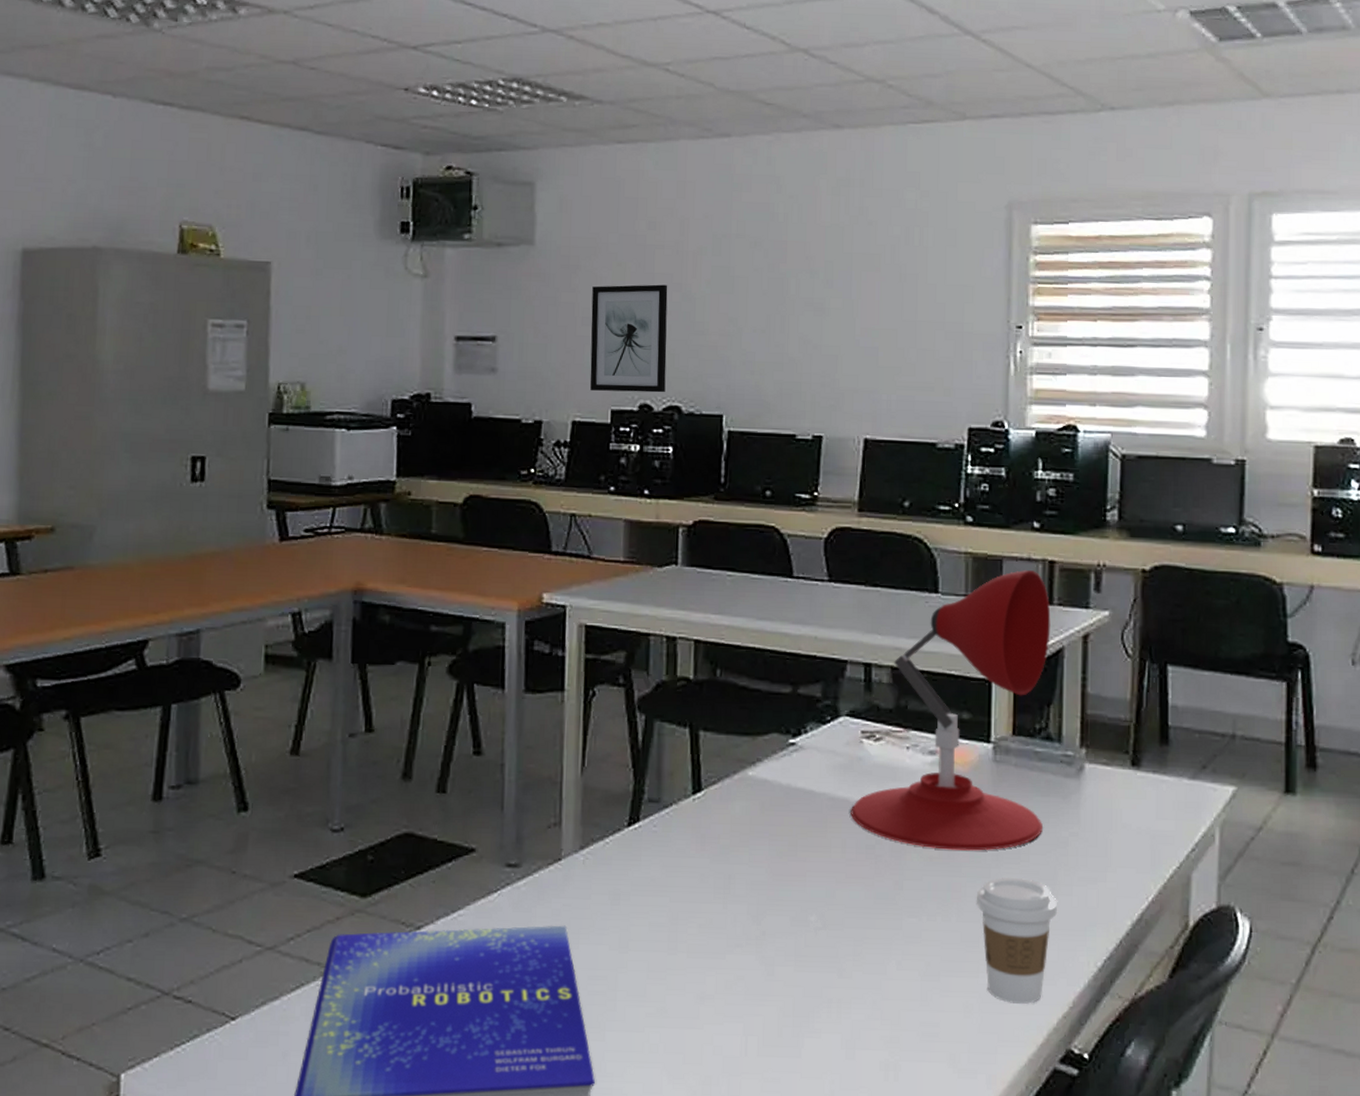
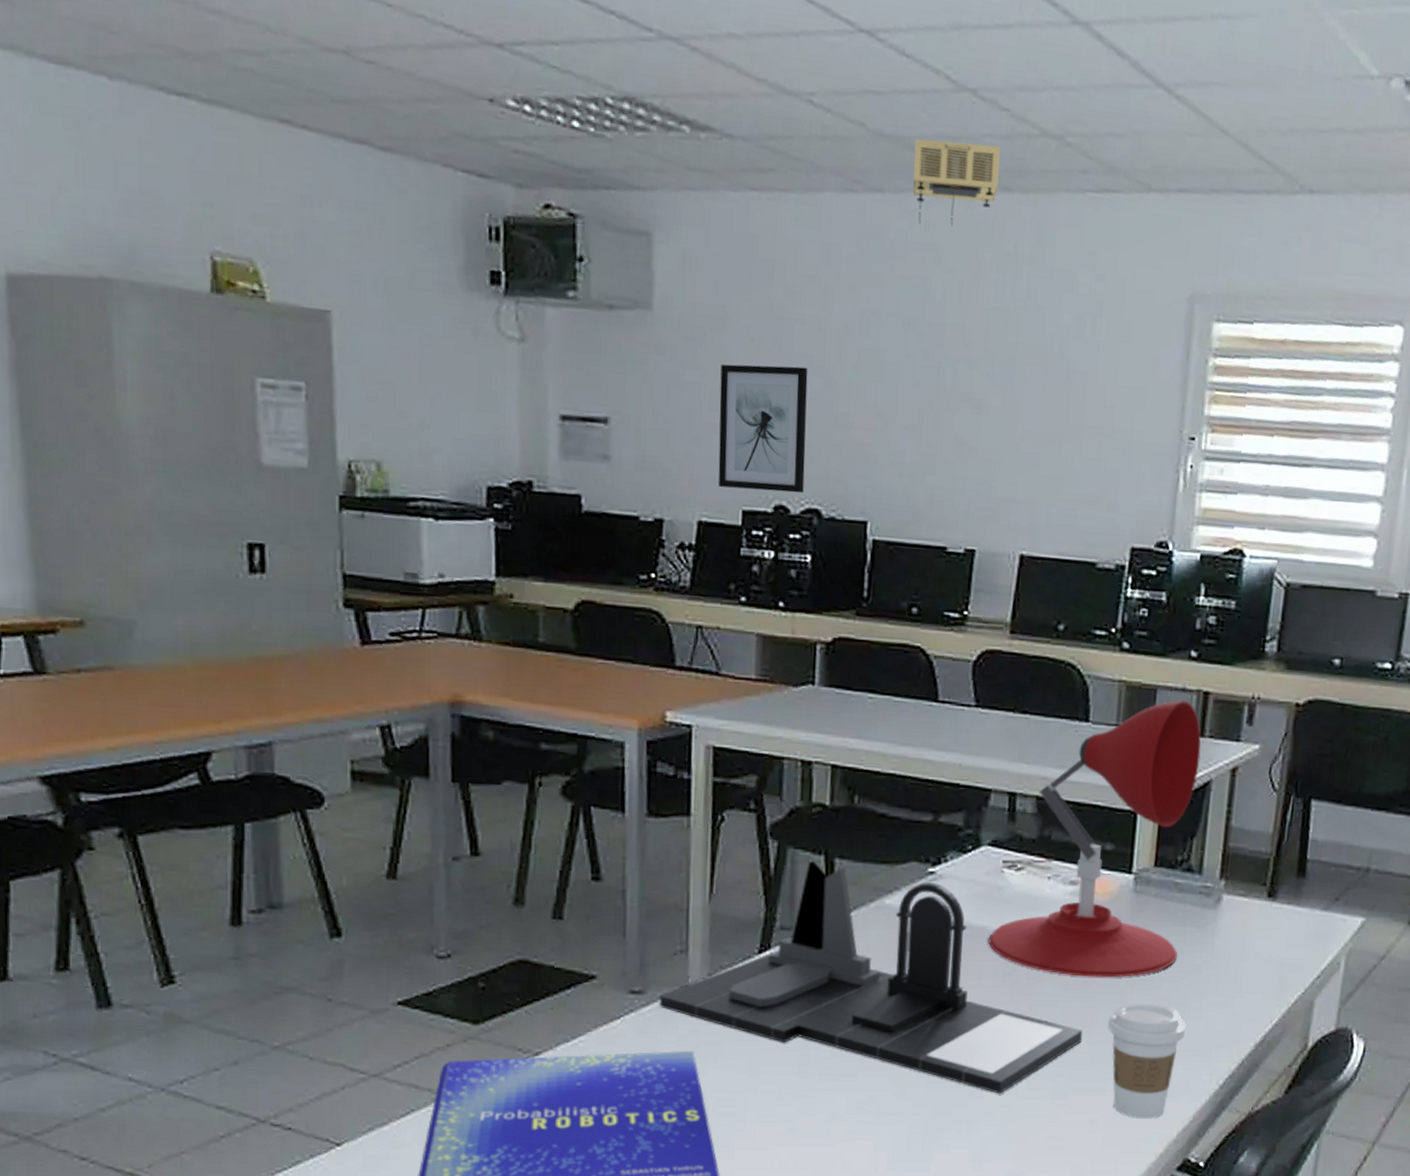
desk organizer: none [533,733,951,975] -> present [659,860,1083,1094]
projector: none [755,91,831,161] -> present [913,138,1001,227]

